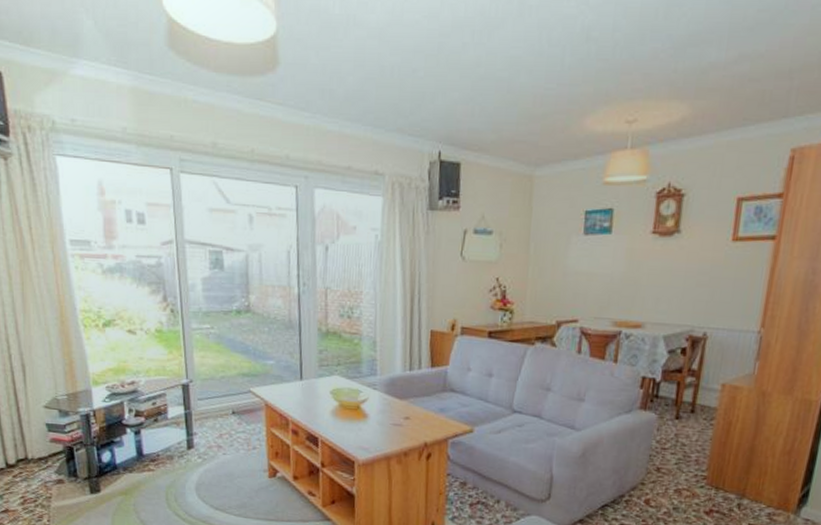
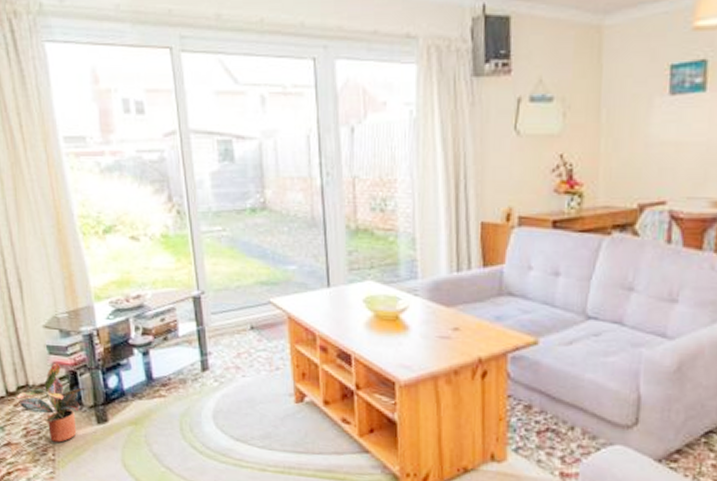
potted plant: none [15,438,81,510] -> present [16,361,85,443]

